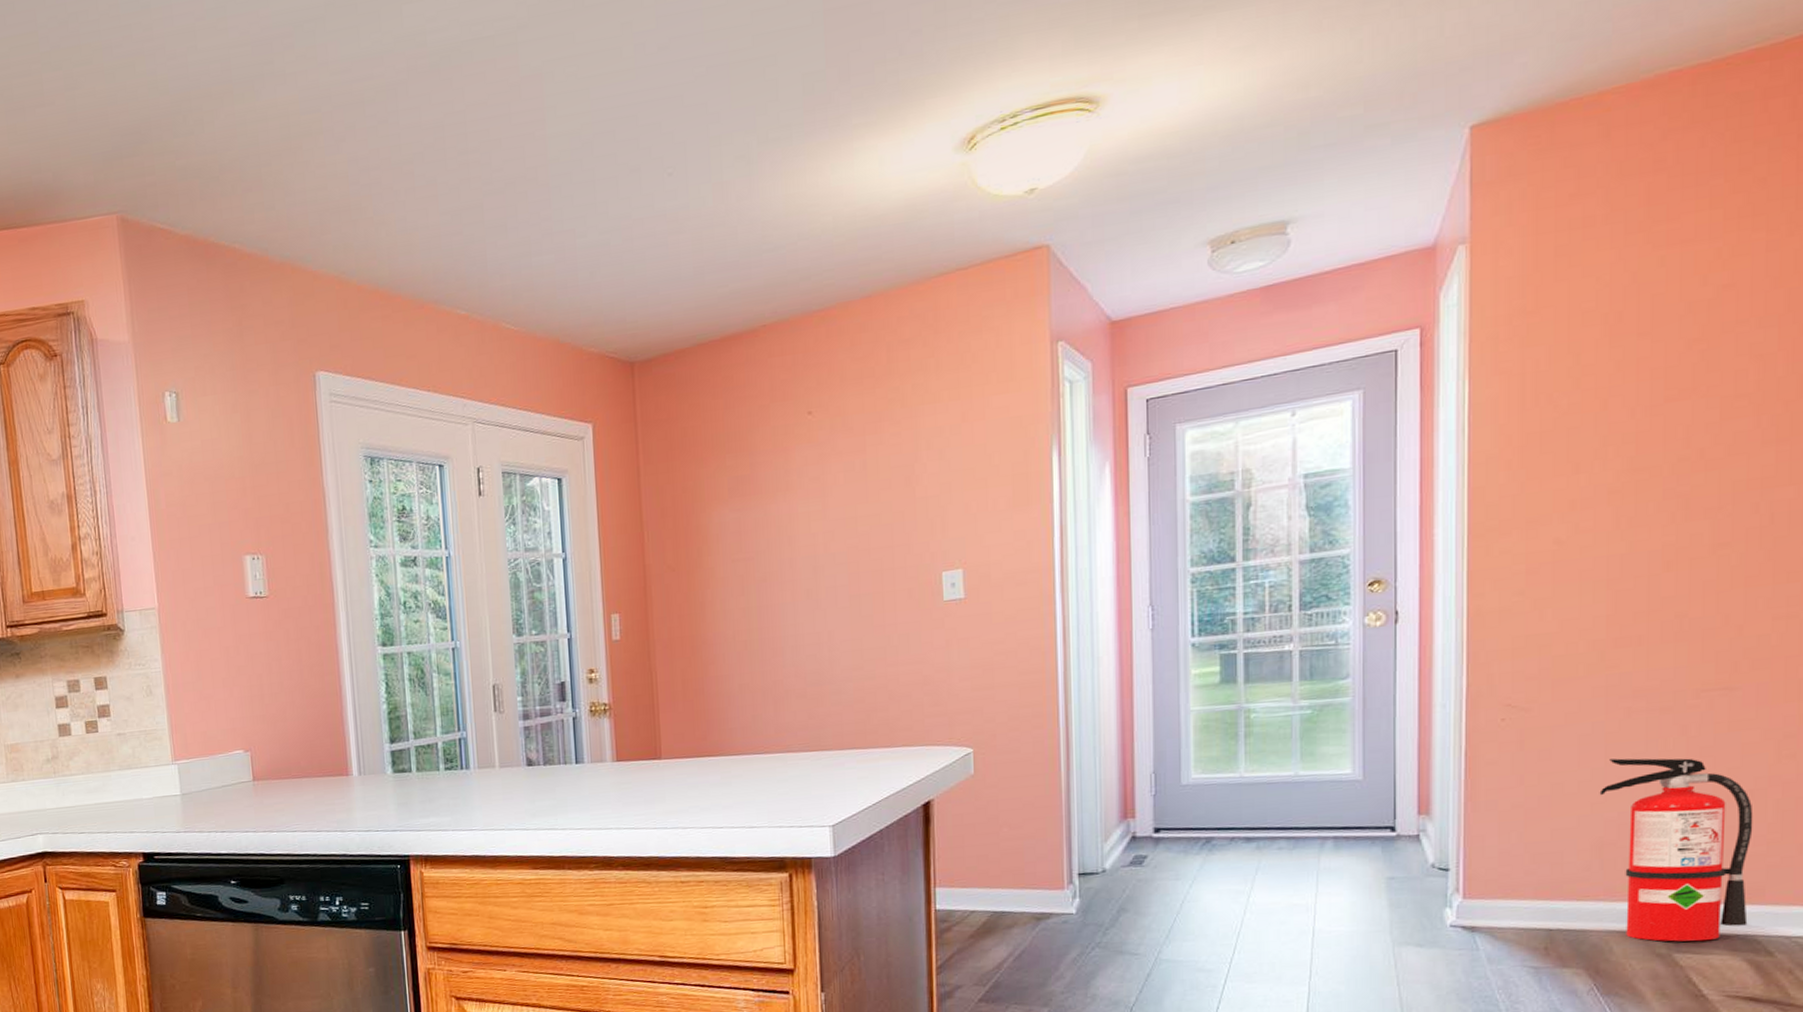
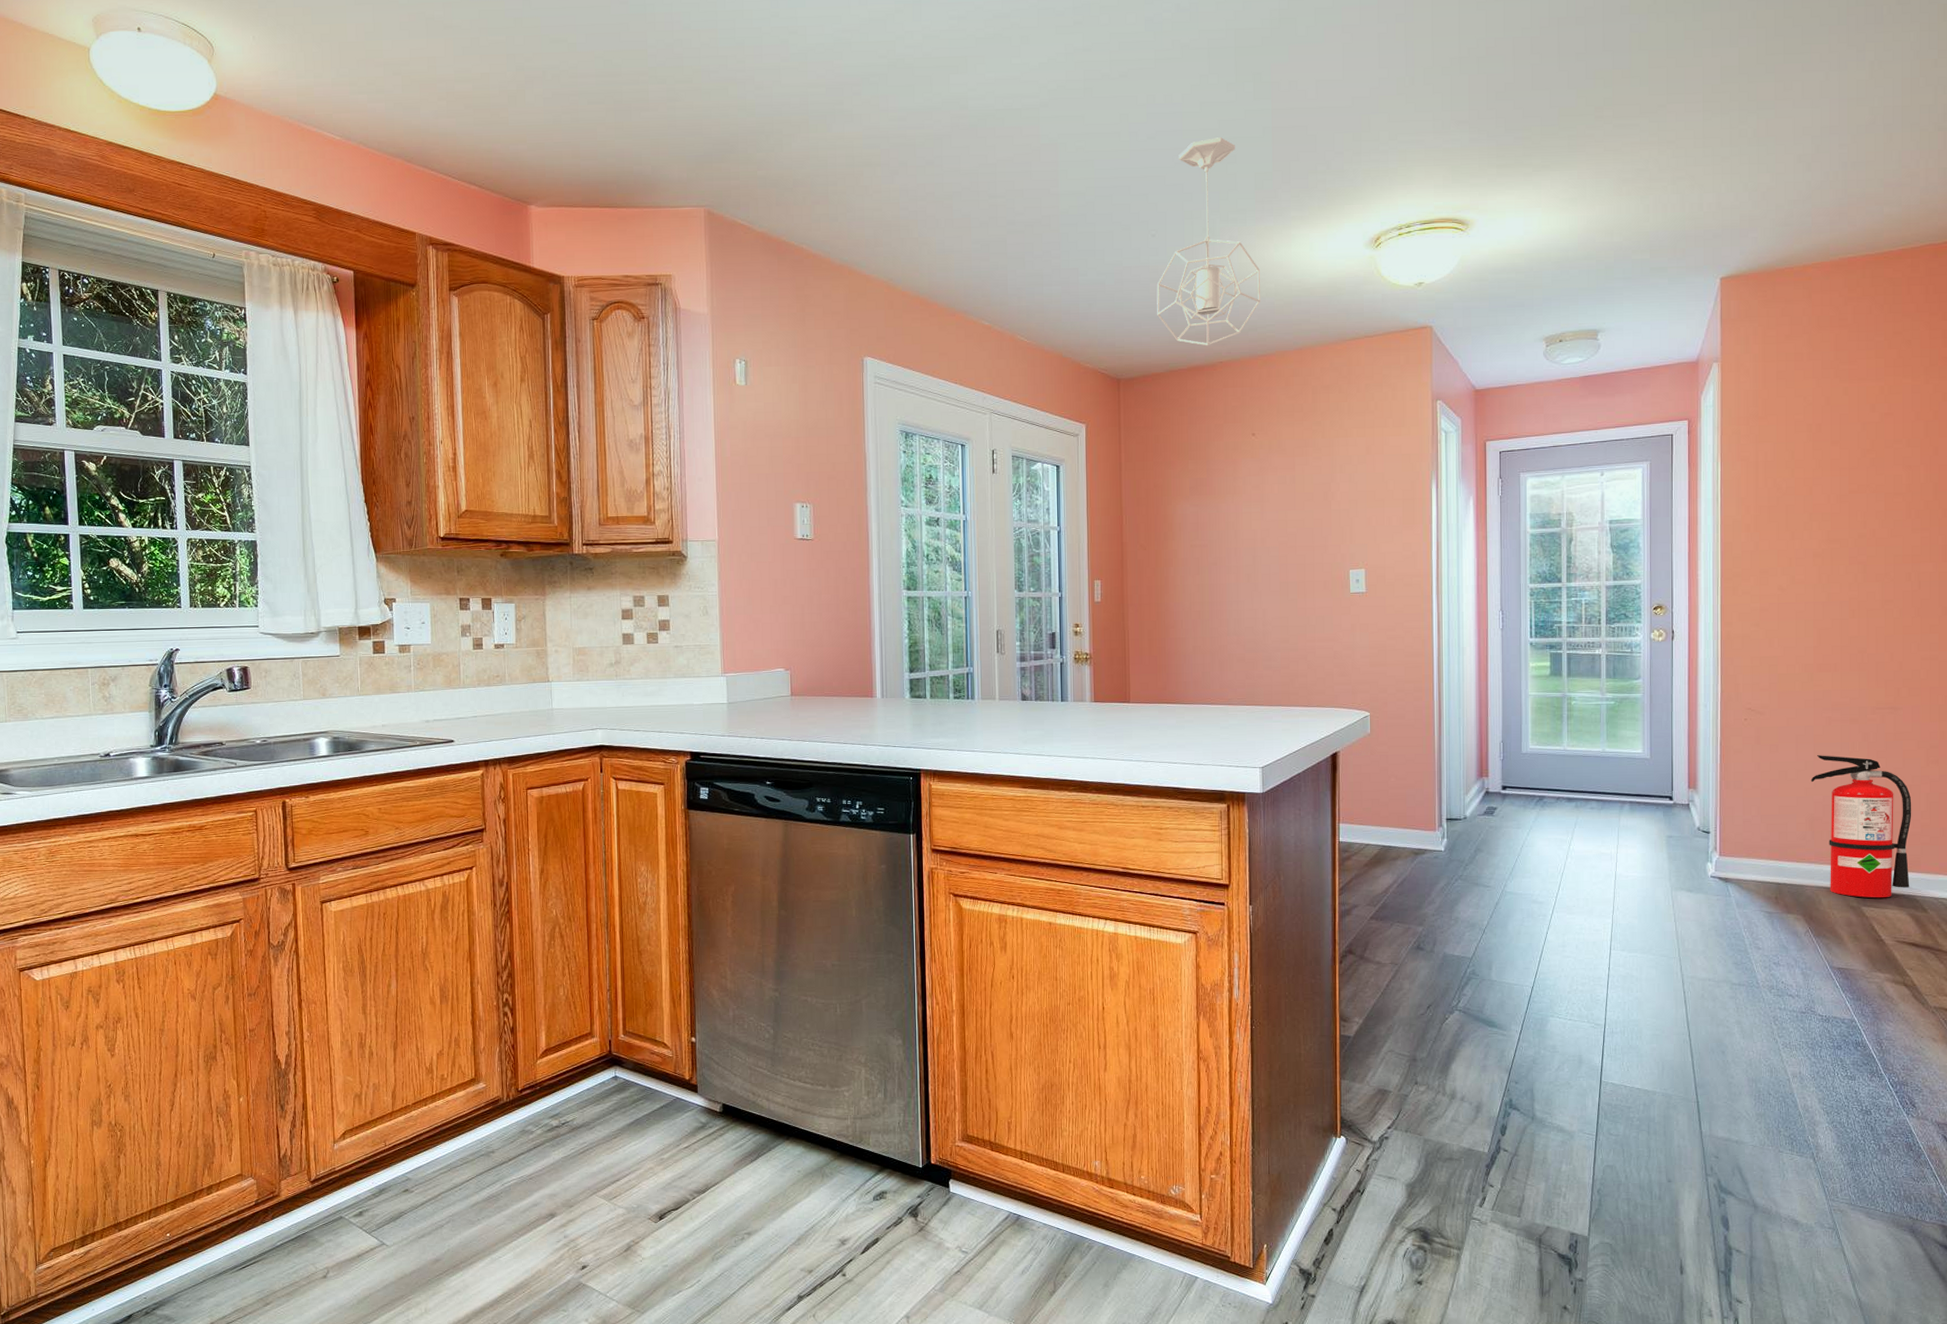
pendant light: none [676,33,815,307] -> present [1156,137,1261,346]

